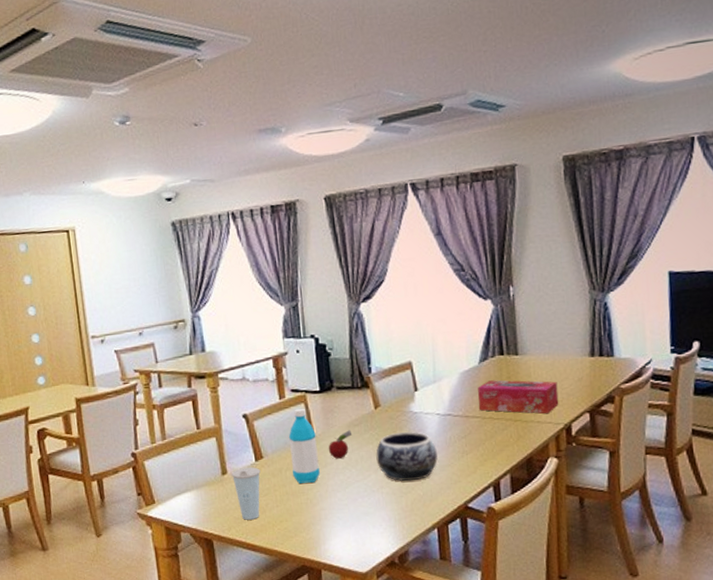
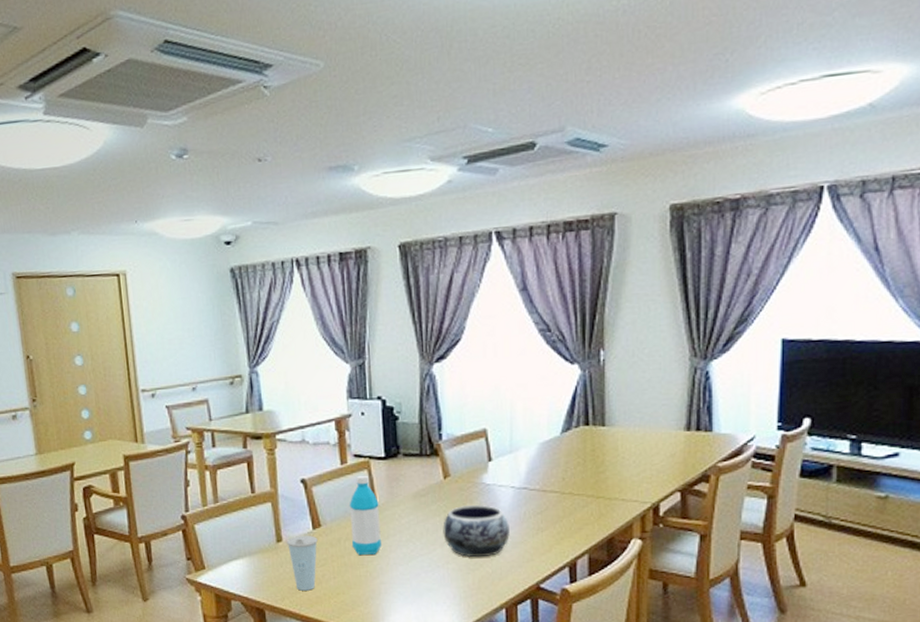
fruit: present [328,430,352,460] -> none [391,500,418,532]
tissue box: present [478,380,559,414] -> none [558,452,647,492]

